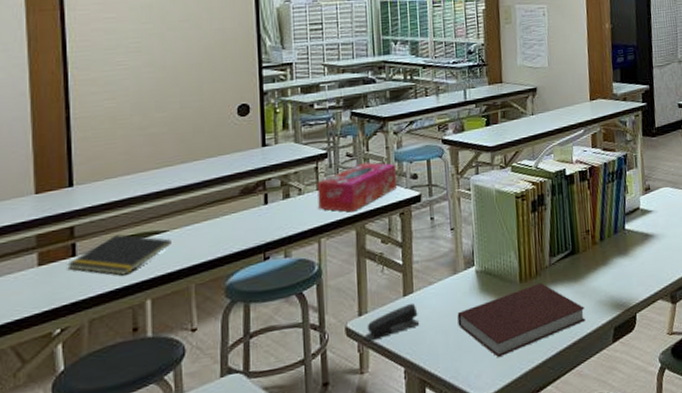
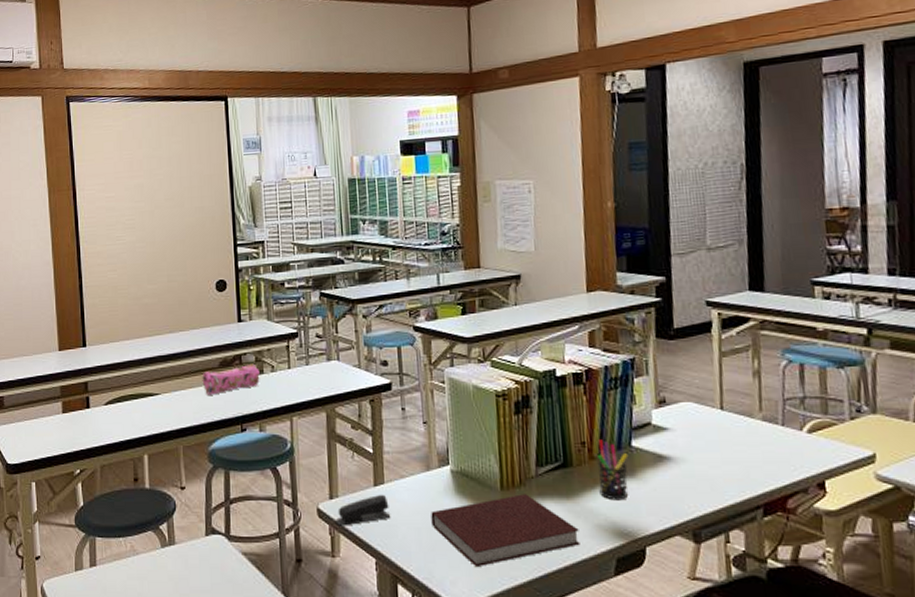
notepad: present [67,234,171,276] -> none [83,393,163,430]
pencil case: none [219,188,286,226] -> present [202,363,260,395]
tissue box: present [317,162,397,212] -> none [289,345,367,394]
pen holder: none [599,226,623,278] -> present [598,440,629,501]

